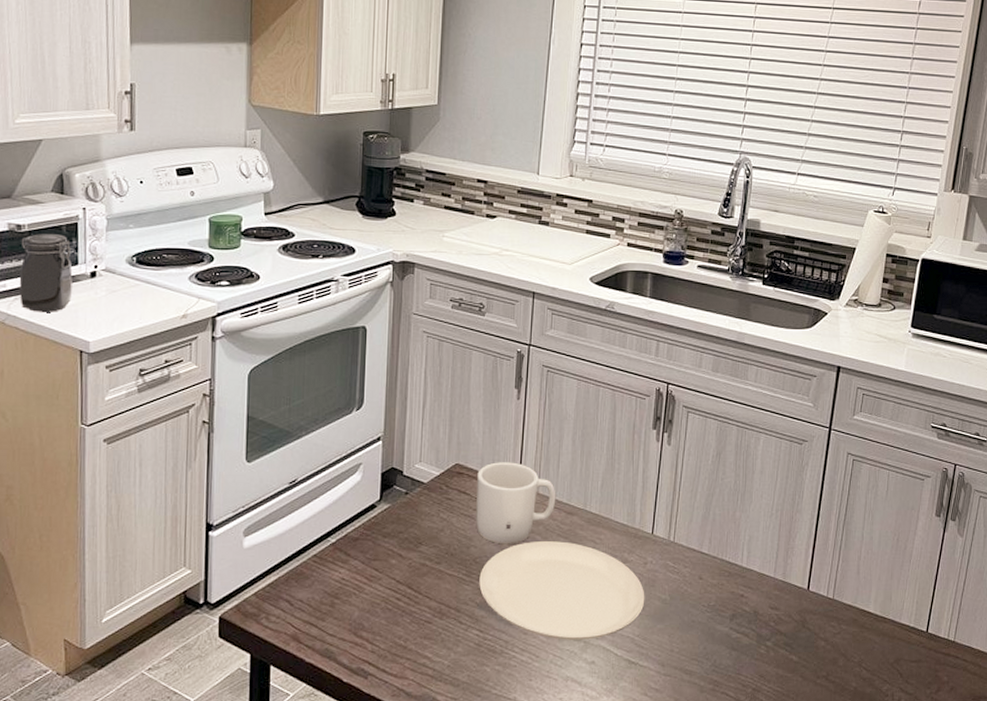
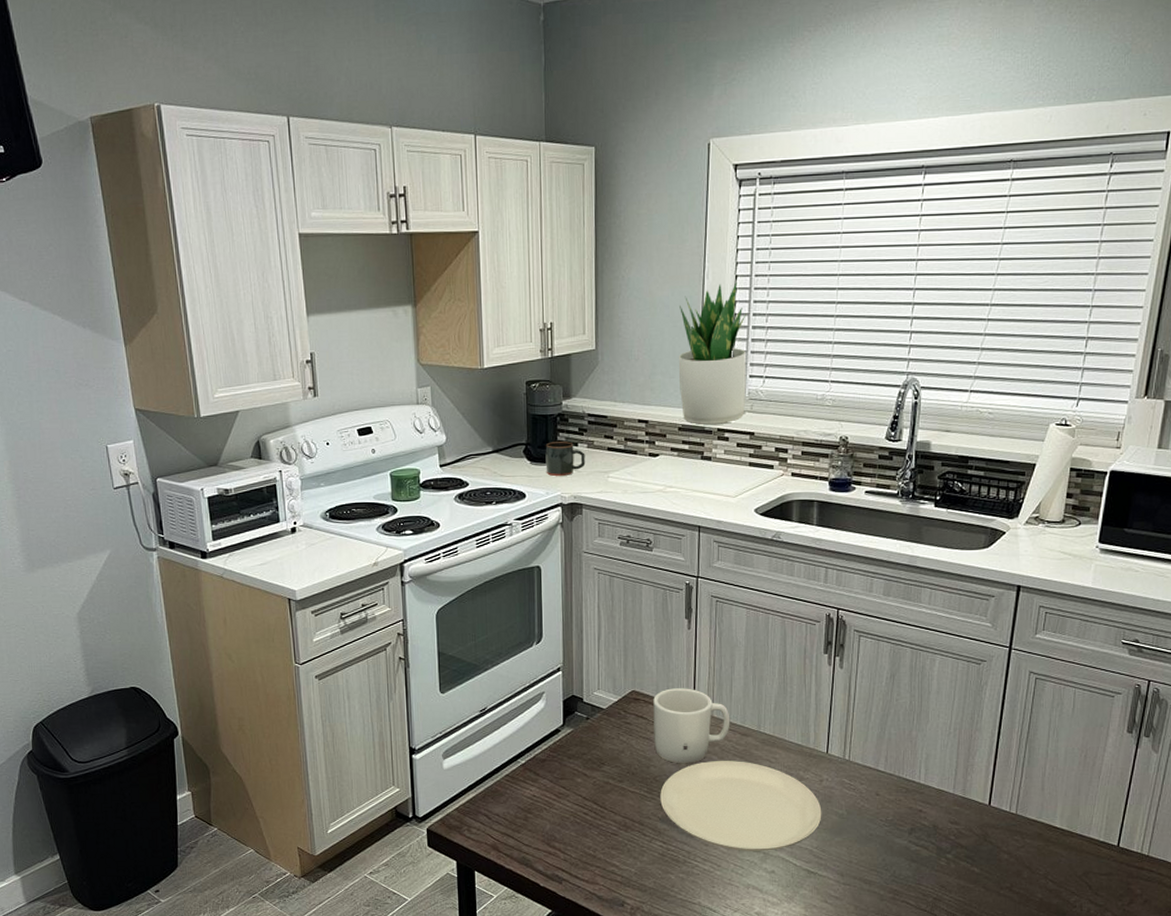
jar: present [19,234,73,312] -> none [230,496,277,566]
mug: none [378,196,421,232] -> present [545,441,586,476]
planter: none [520,50,591,190] -> present [678,282,748,425]

